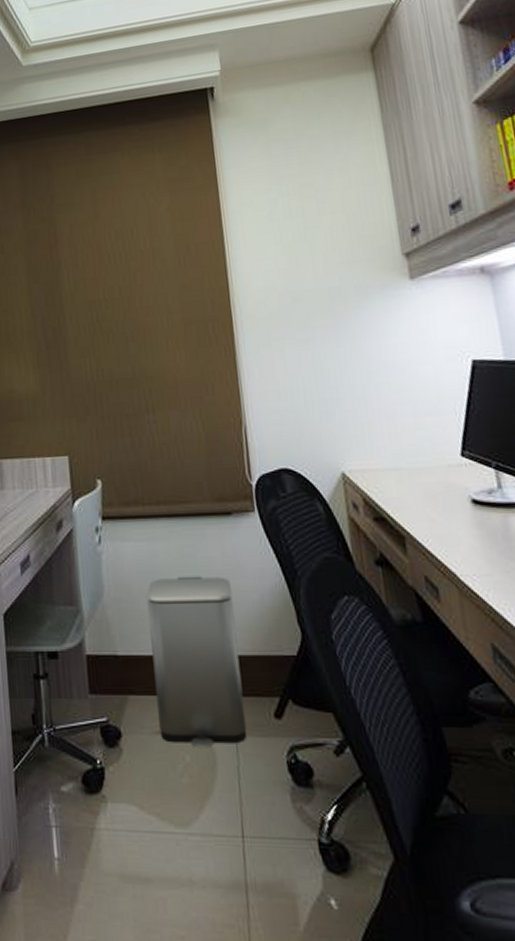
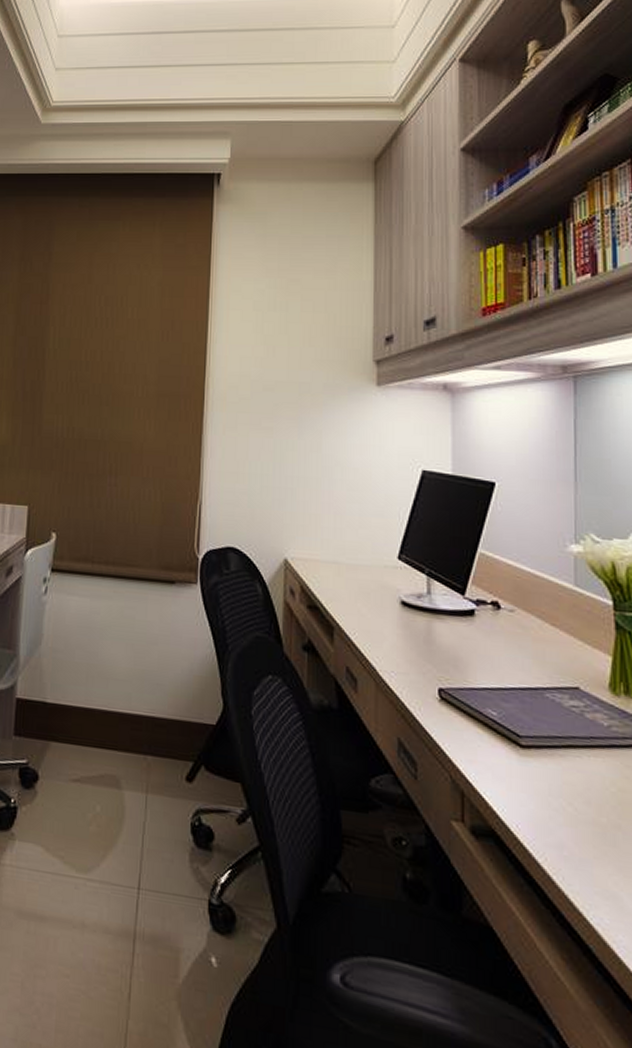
pedal bin: present [146,576,247,749] -> none [75,635,164,802]

